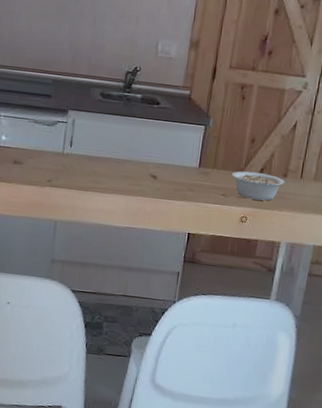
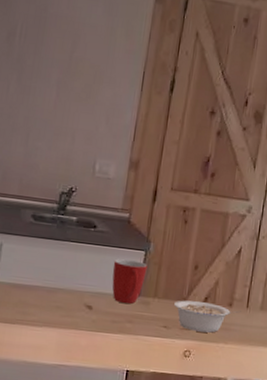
mug: none [174,133,207,174] -> present [112,259,147,304]

